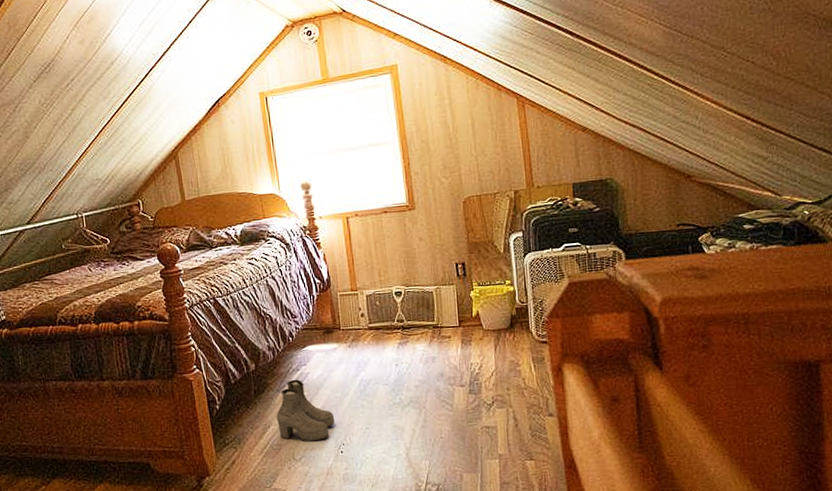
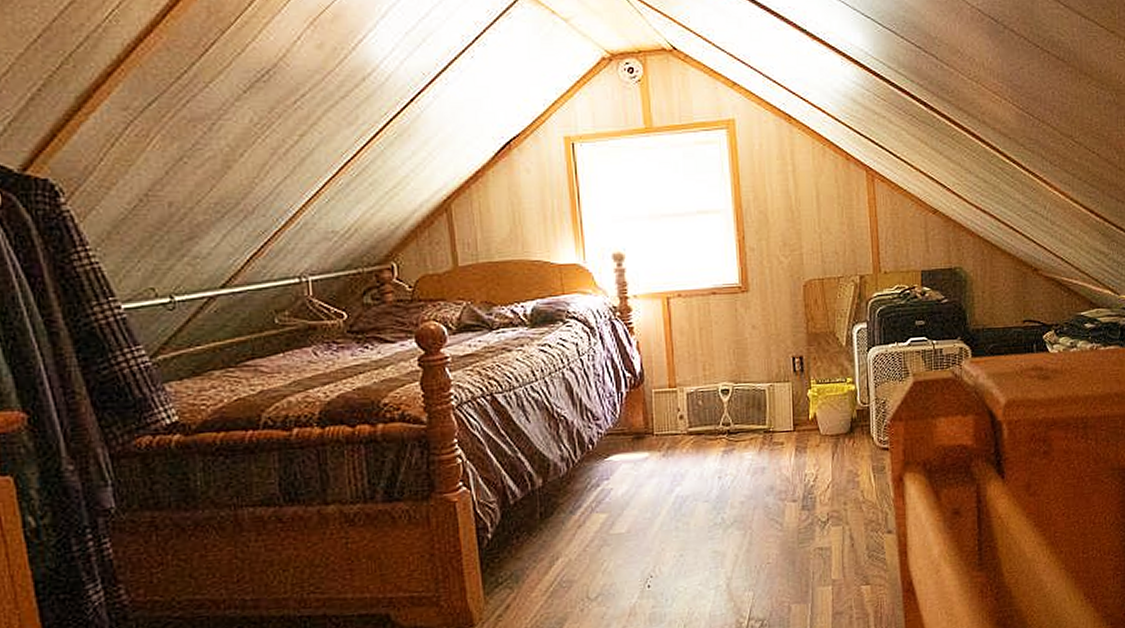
boots: present [276,379,335,442] -> none [568,497,642,576]

